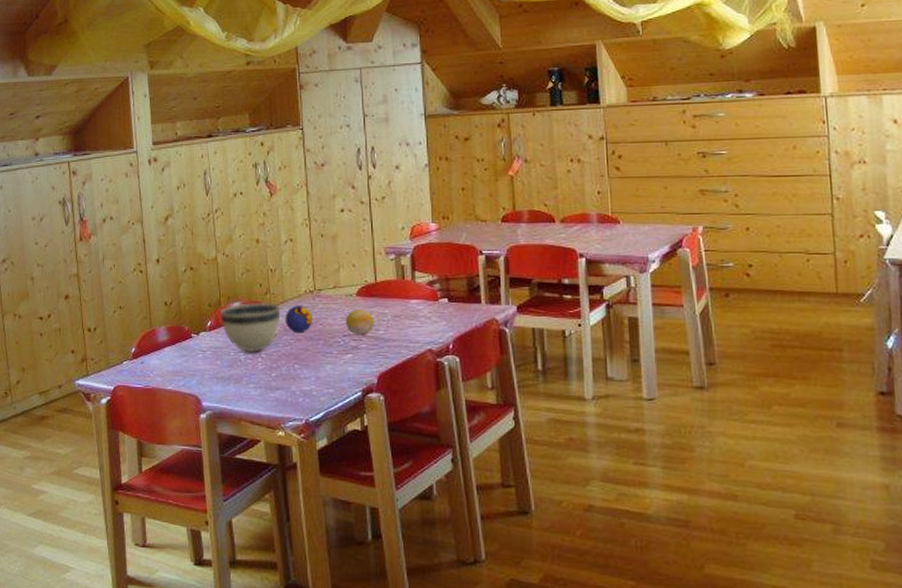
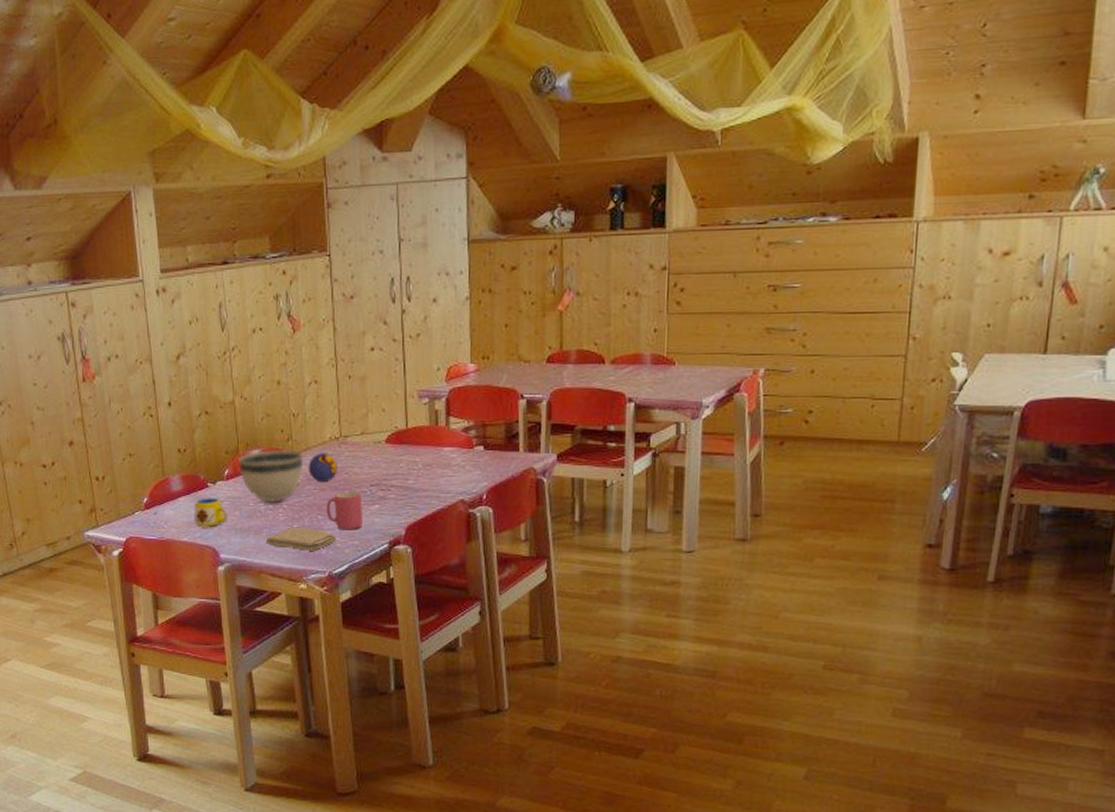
mug: none [178,348,209,378] -> present [194,498,227,530]
washcloth: none [245,375,313,399] -> present [265,527,337,551]
mug: none [302,342,337,379] -> present [326,492,363,530]
fruit: present [345,309,375,335] -> none [373,458,404,485]

